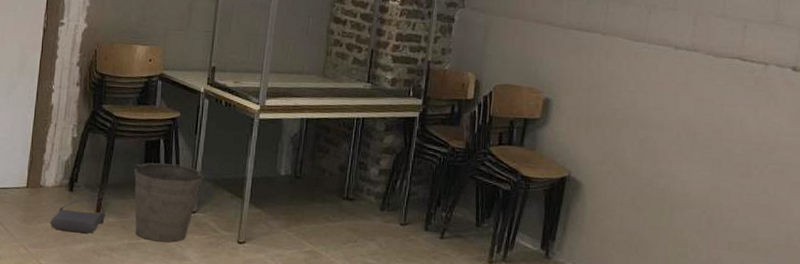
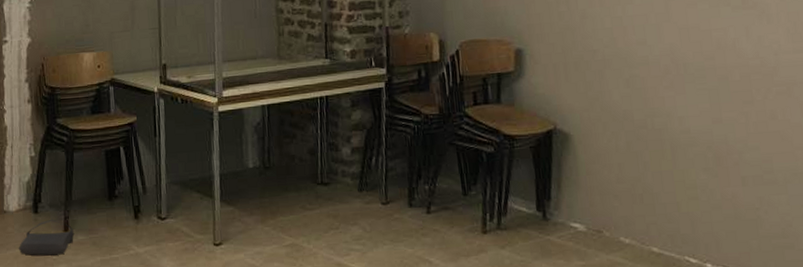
bucket: present [134,163,203,243] -> none [97,170,169,255]

